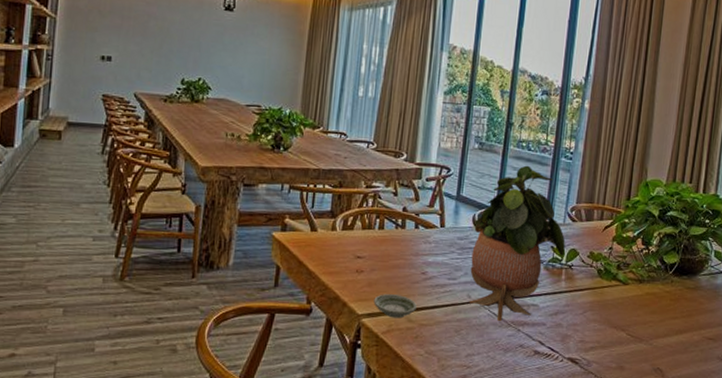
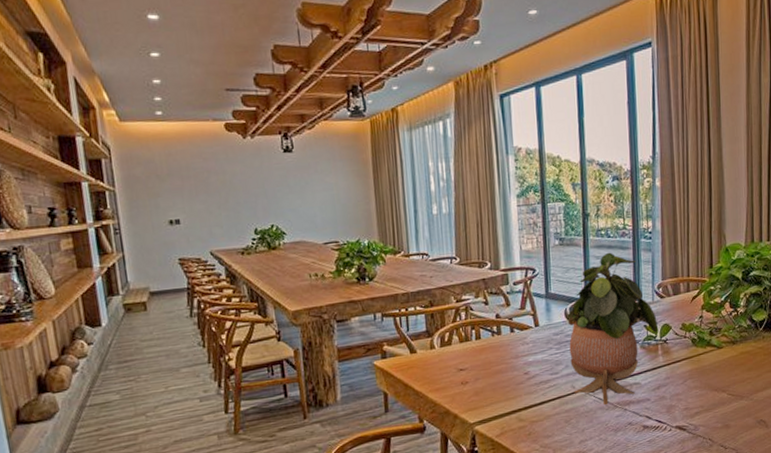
saucer: present [373,294,417,318] -> none [483,397,525,421]

